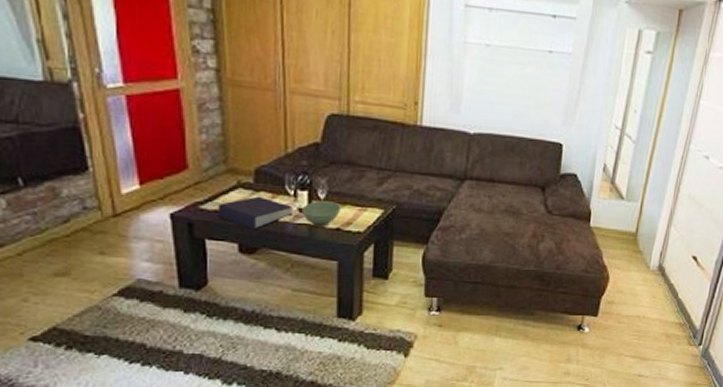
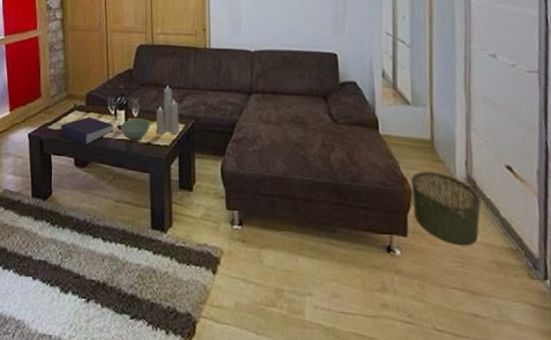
candle: none [347,165,378,221] -> present [155,86,181,135]
basket: none [607,260,666,322] -> present [411,171,482,245]

